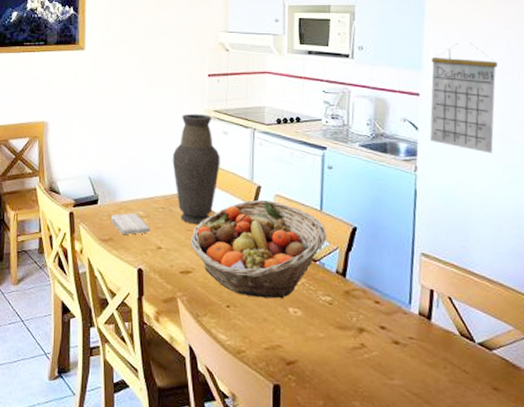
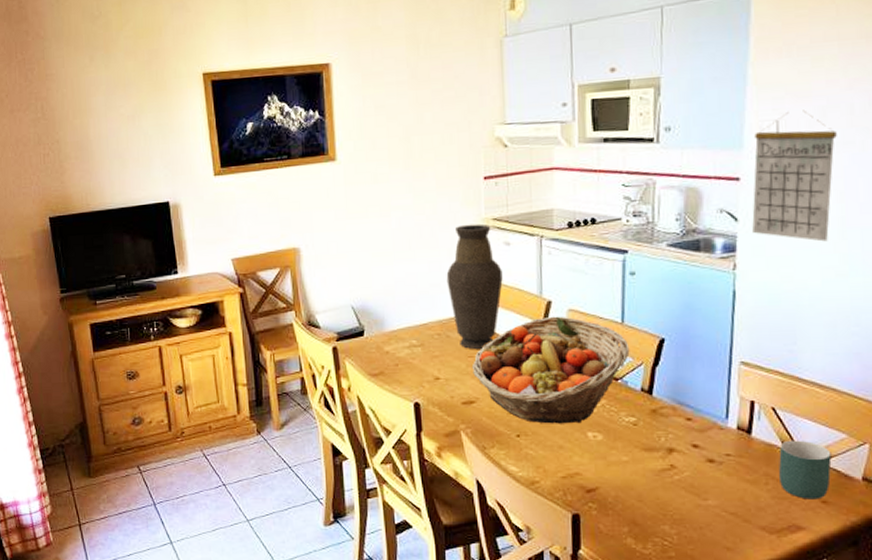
washcloth: present [111,213,150,235] -> none [381,342,426,367]
mug: none [455,328,501,386] -> present [779,440,832,500]

